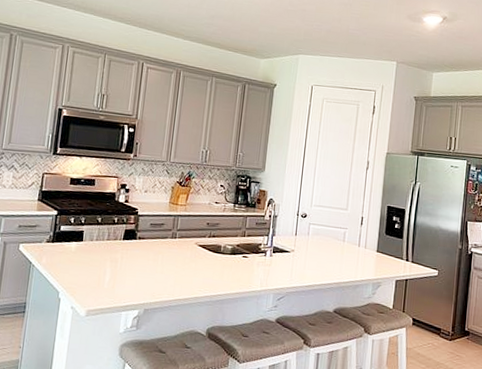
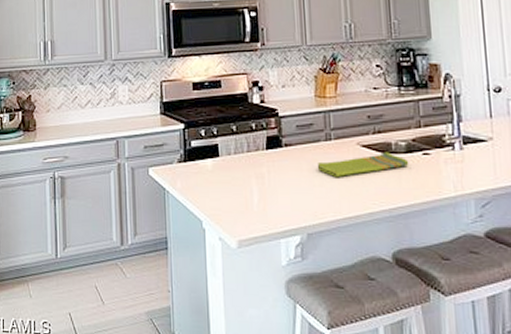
dish towel: none [161,252,232,268] -> present [317,152,409,178]

